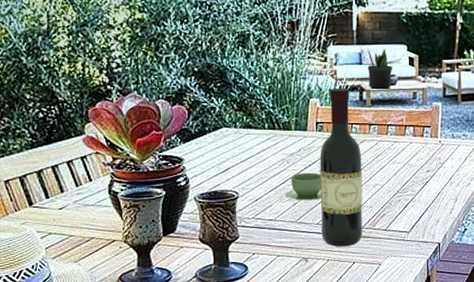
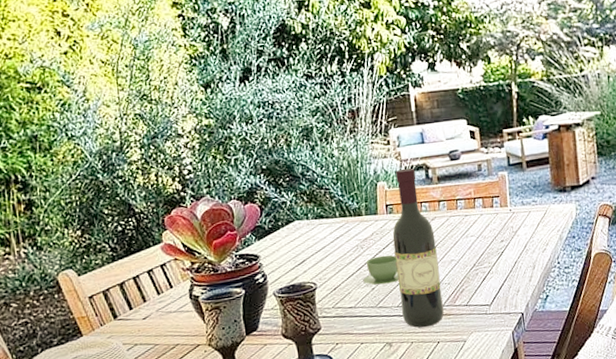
planter: present [367,48,393,89] -> none [428,125,456,166]

